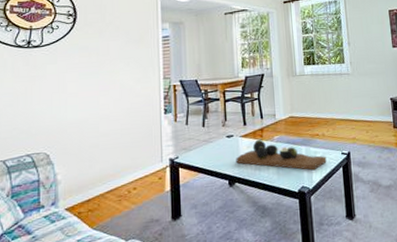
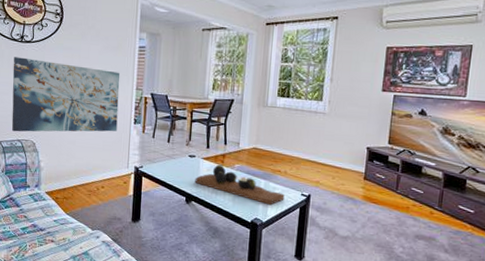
wall art: none [18,63,146,147] -> present [11,57,121,132]

